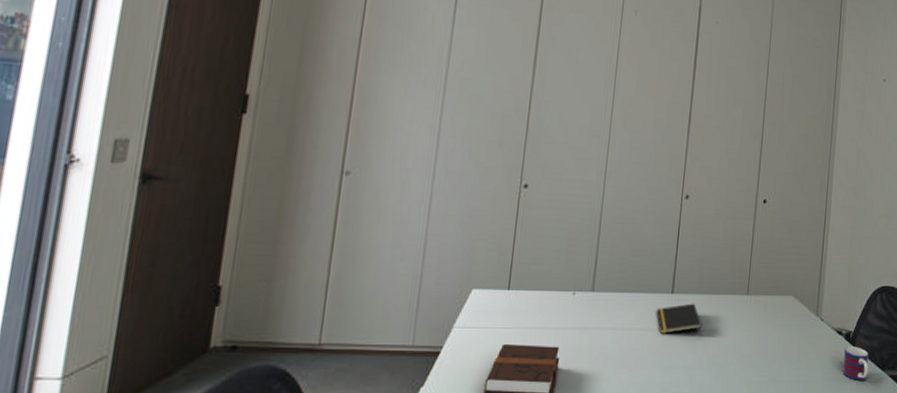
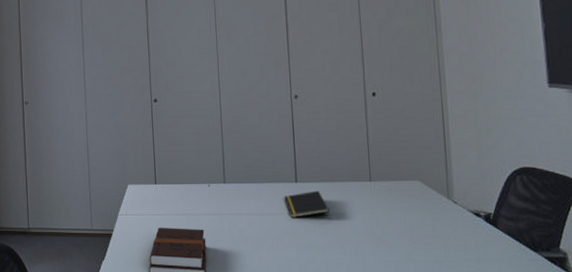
mug: present [843,347,869,380] -> none [486,228,518,261]

